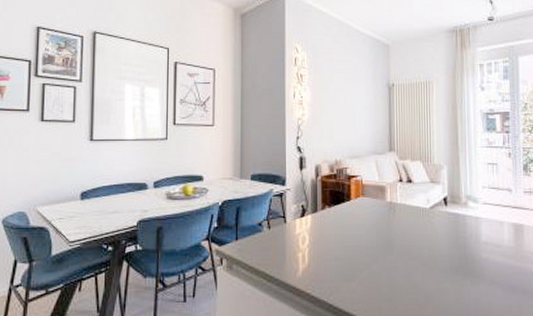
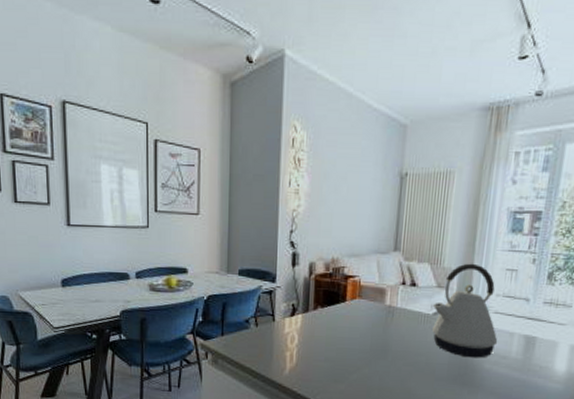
kettle: none [428,159,491,248] -> present [431,263,498,358]

